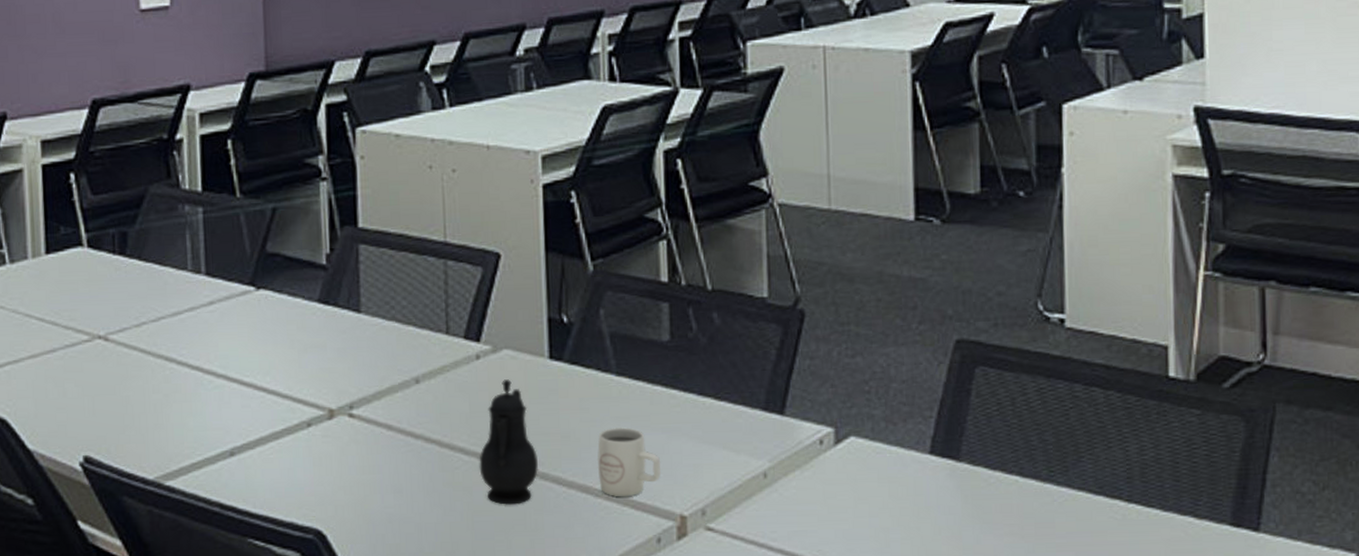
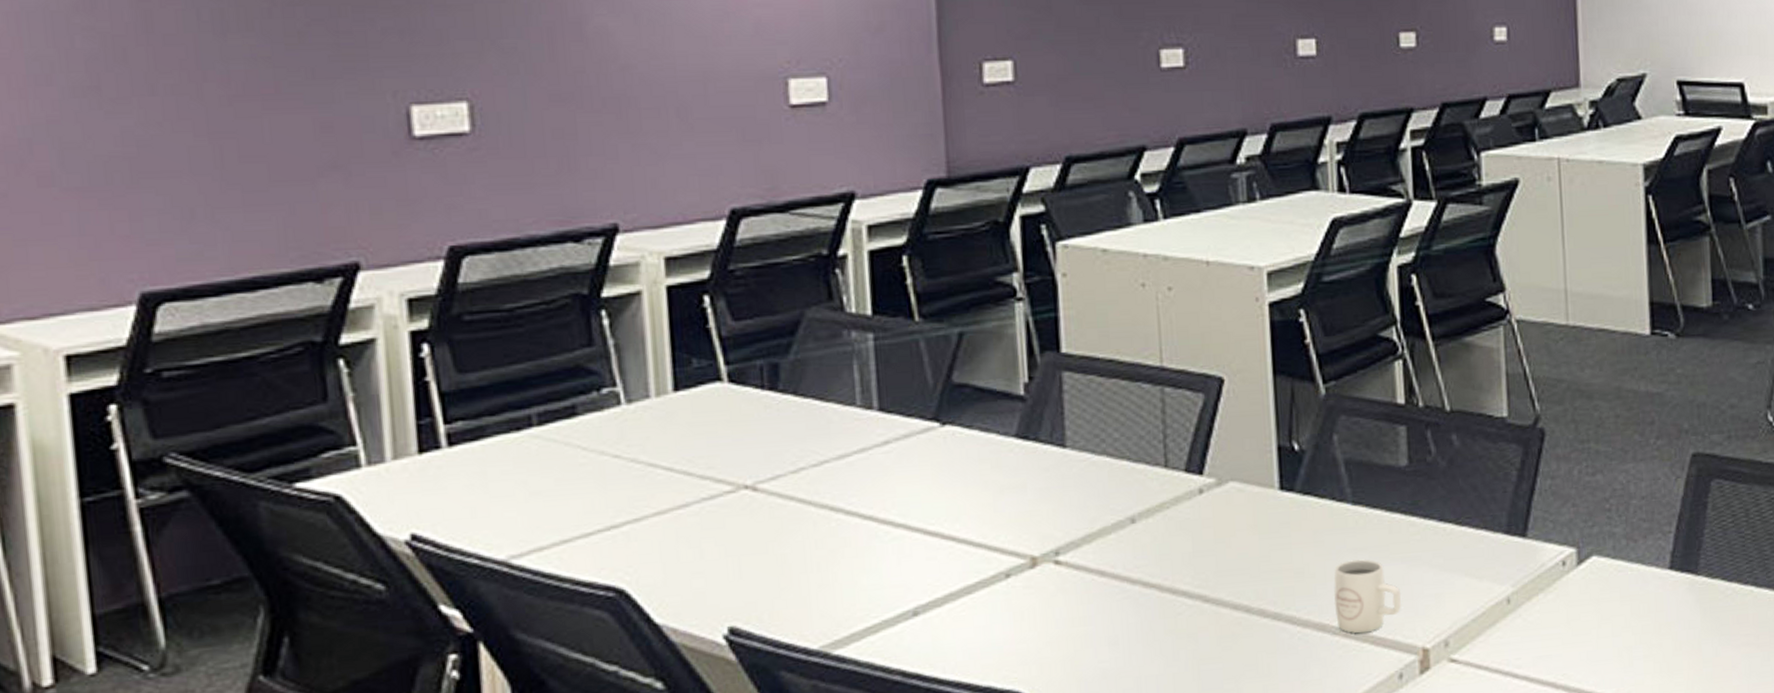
coffeepot: present [479,379,538,505] -> none [1204,514,1270,650]

